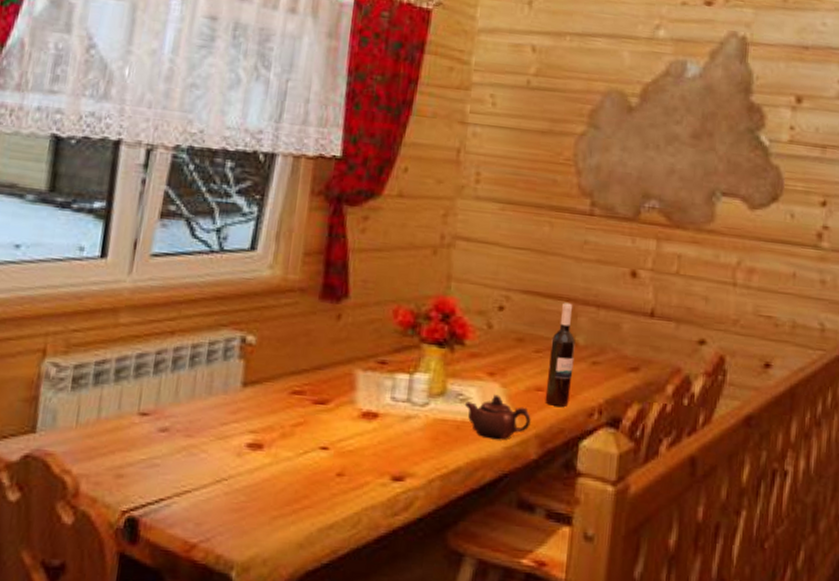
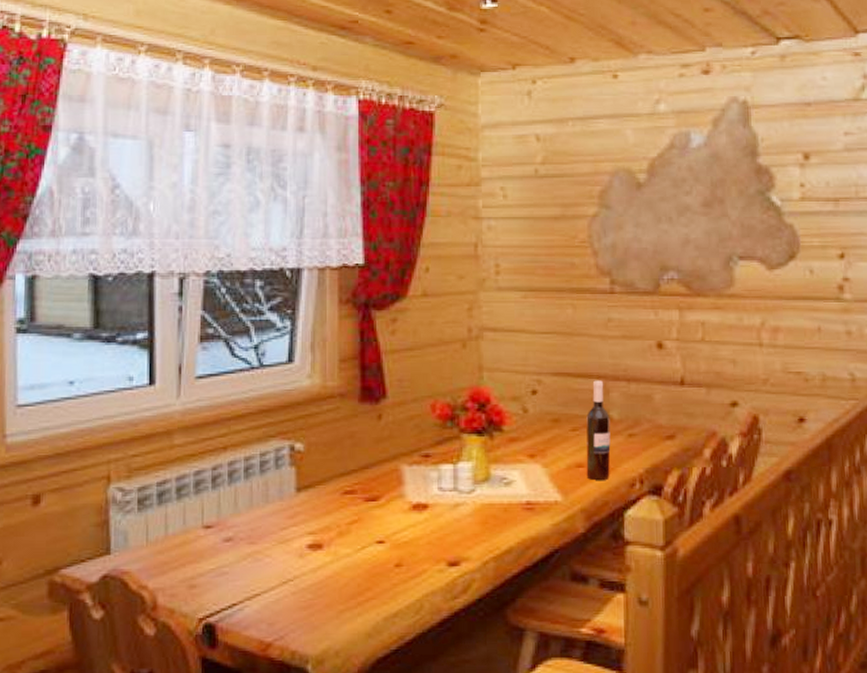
teapot: present [464,394,531,439] -> none [509,475,575,517]

